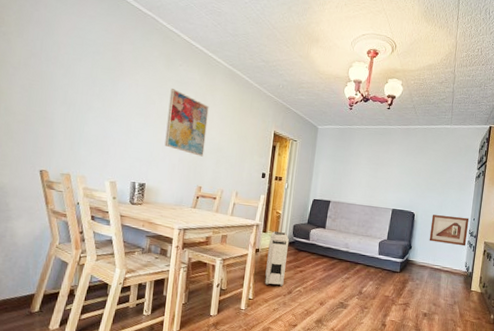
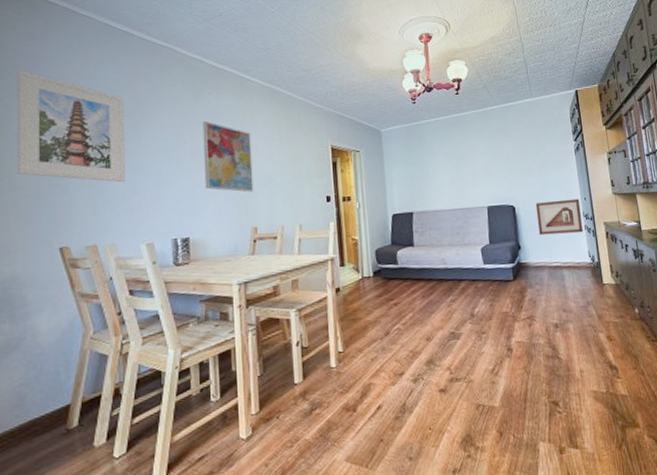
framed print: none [12,10,107,127] -> present [17,70,125,183]
air purifier: present [264,231,289,286] -> none [350,261,377,330]

